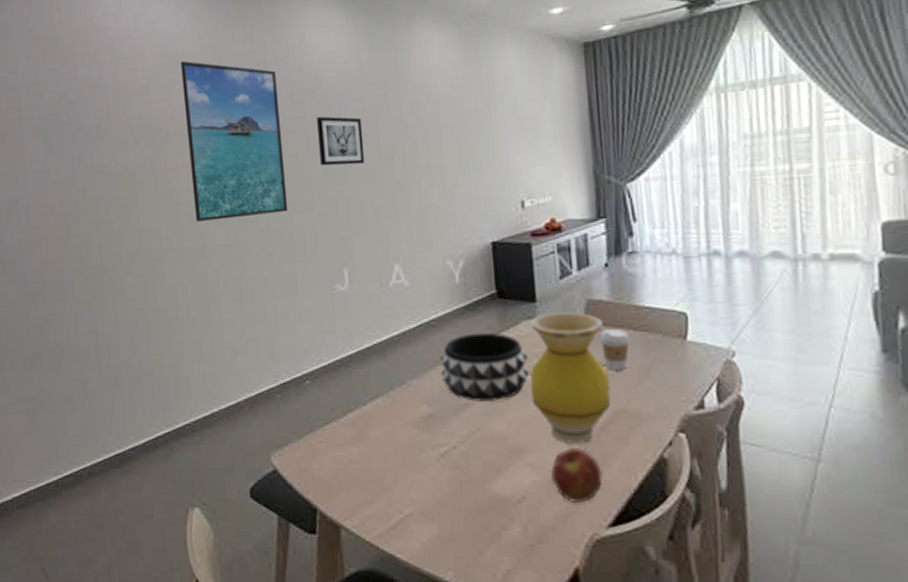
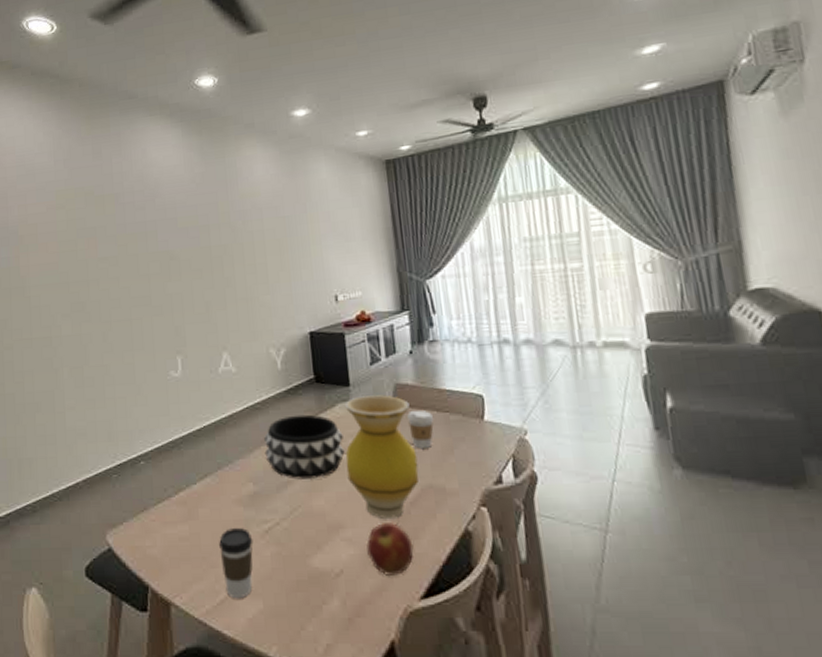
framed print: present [180,60,288,222] -> none [36,172,128,314]
wall art: present [317,116,365,166] -> none [155,221,198,265]
coffee cup: none [391,450,428,523] -> present [219,527,253,599]

